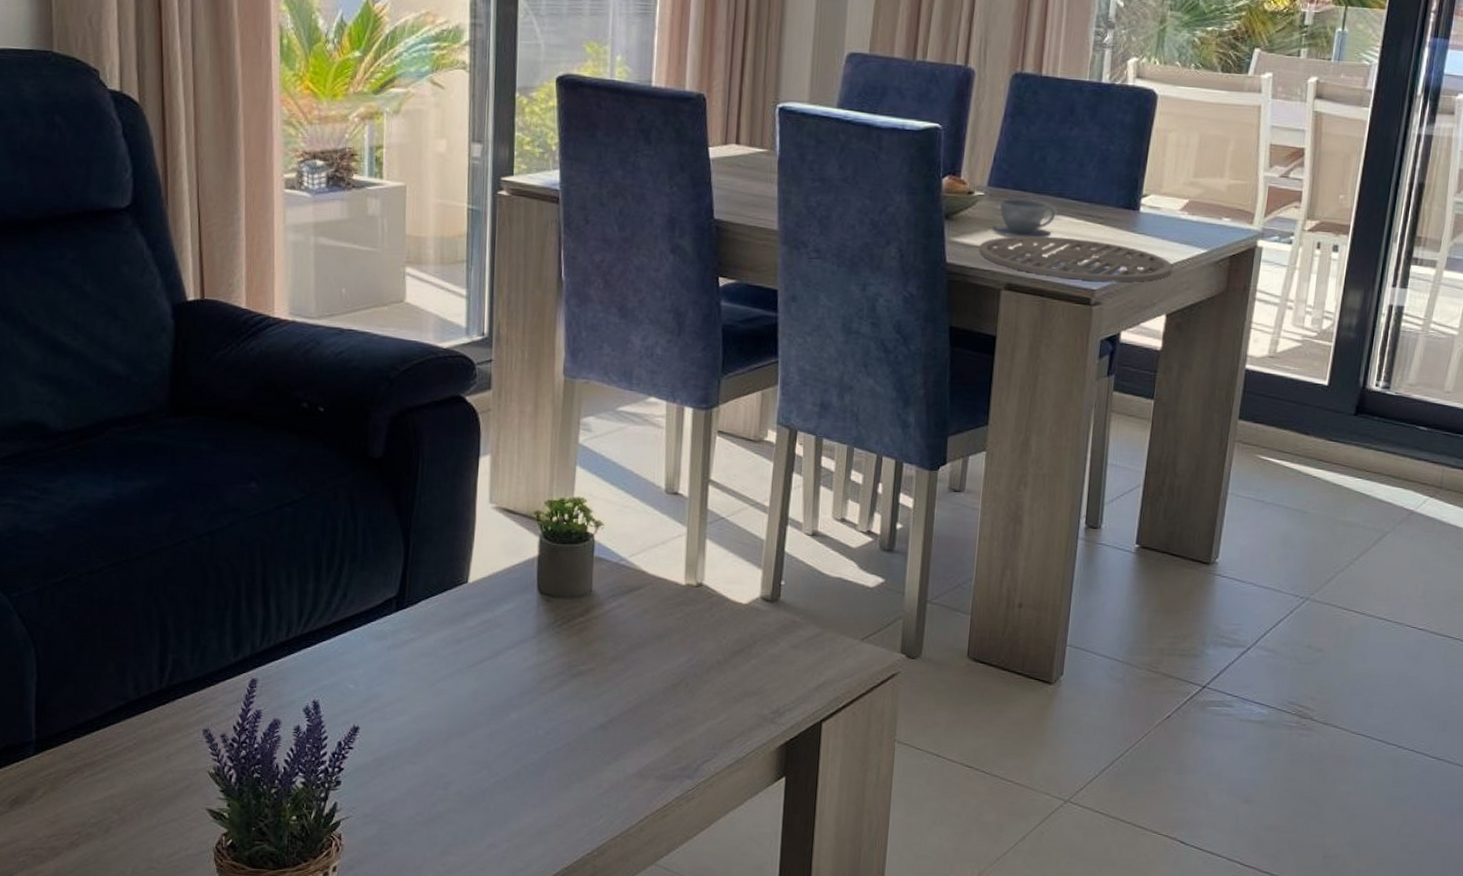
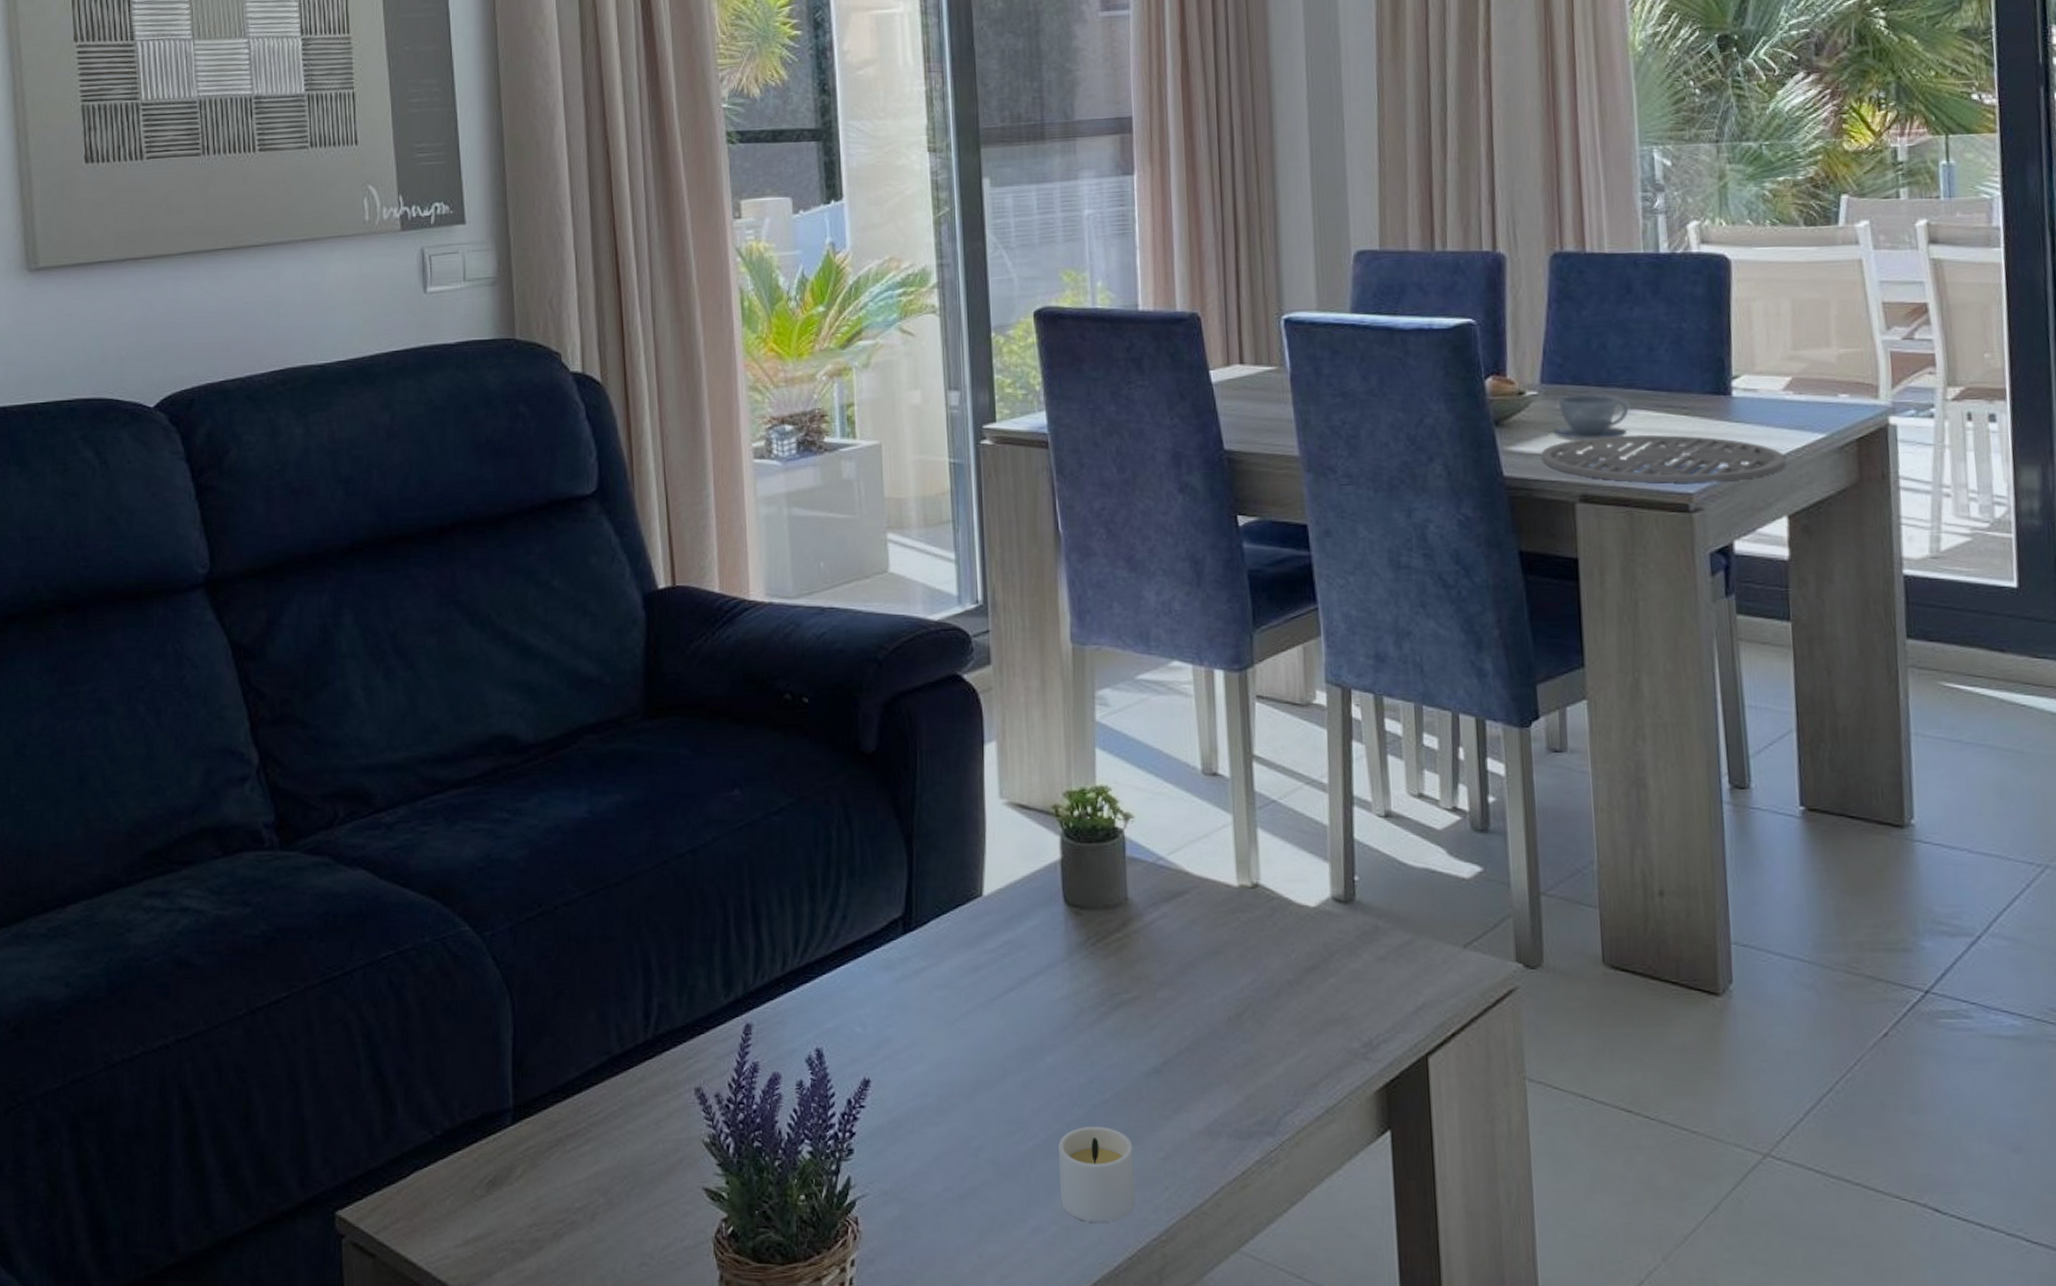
candle: none [514,767,577,842] -> present [1057,1125,1135,1224]

